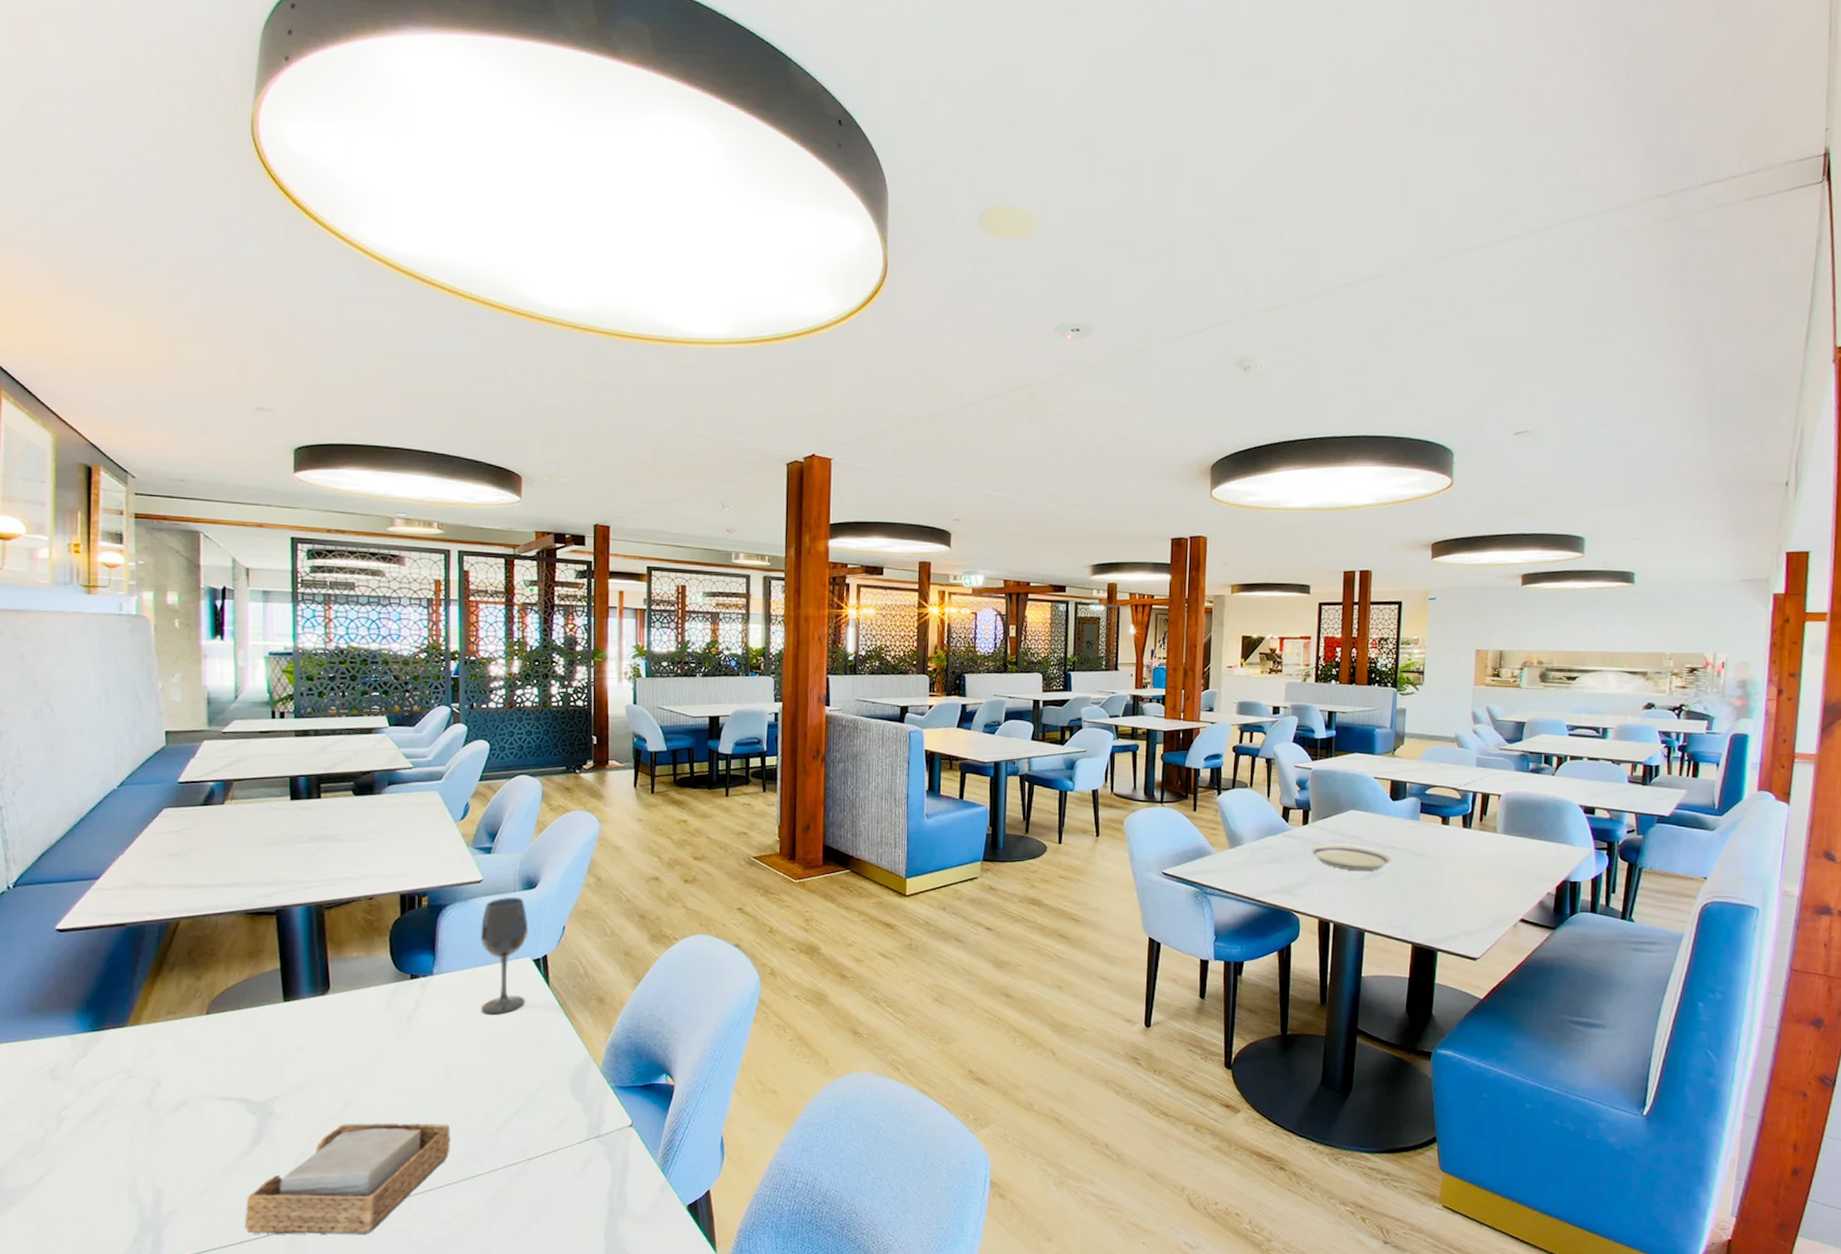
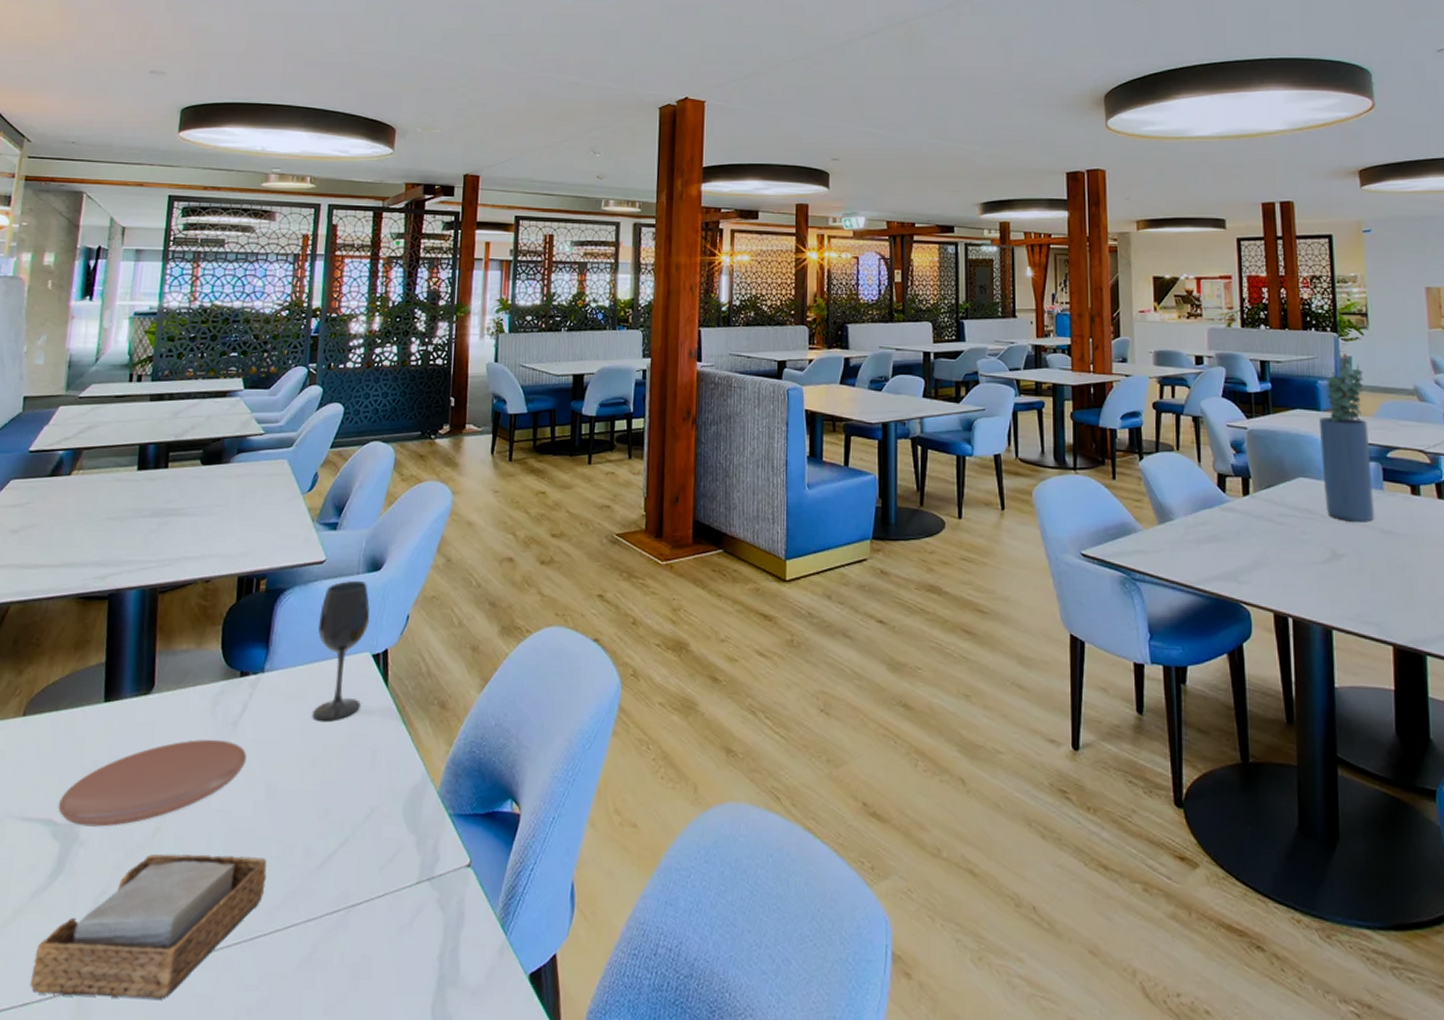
plate: none [252,1031,423,1103] -> present [59,739,246,827]
plate: present [1310,844,1391,871] -> none [1255,519,1355,552]
vase: none [1370,706,1415,847] -> present [1318,354,1374,522]

